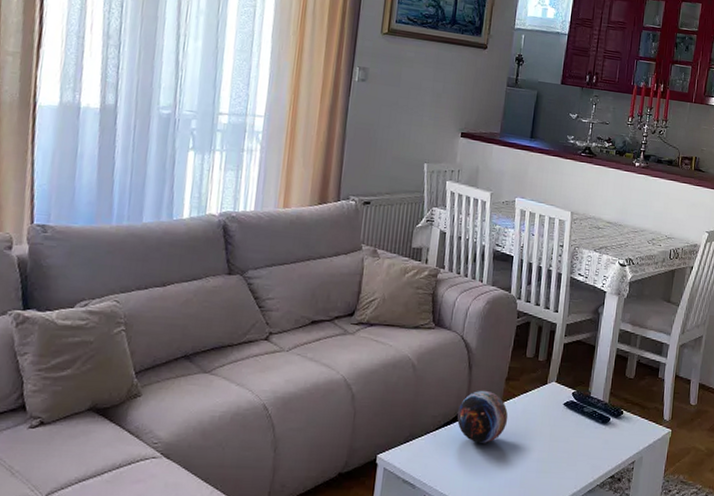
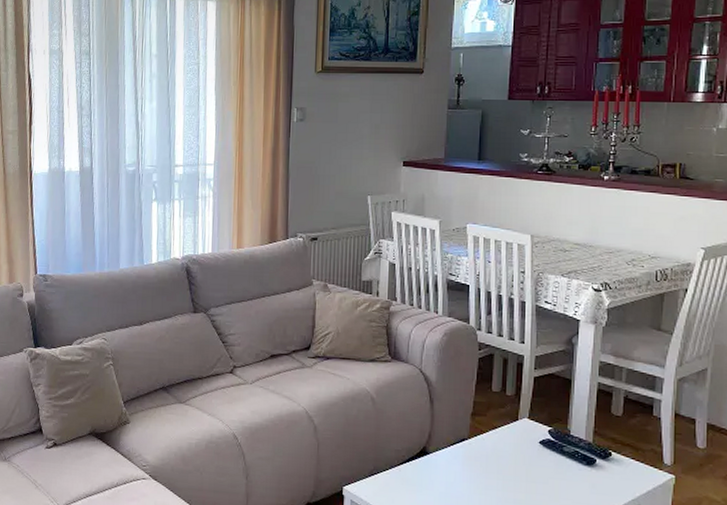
decorative orb: present [457,390,508,443] -> none [421,425,477,481]

